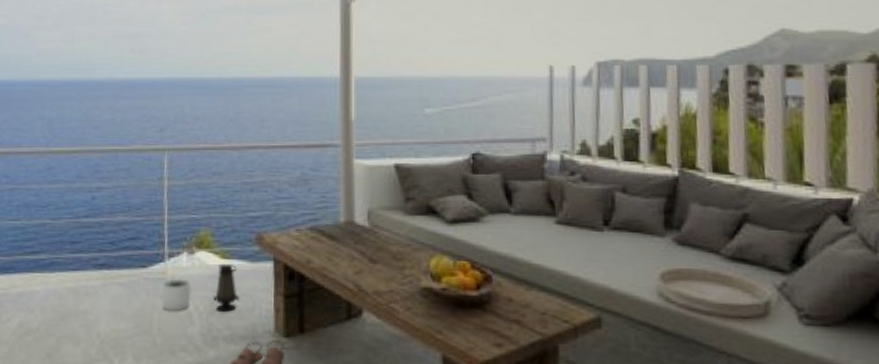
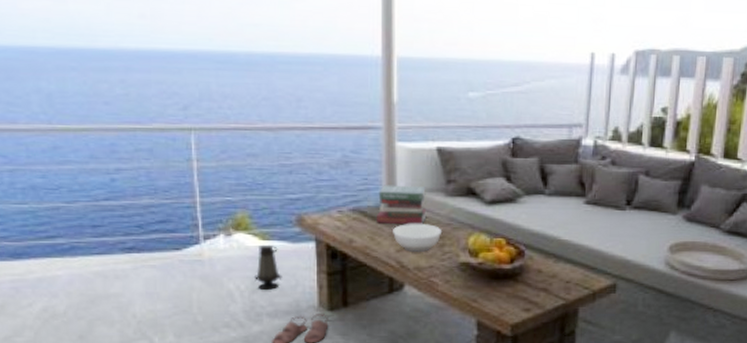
planter: present [161,278,191,312] -> none [199,260,231,292]
books: none [335,202,385,246] -> present [377,185,427,225]
bowl: none [351,244,402,276] -> present [393,224,443,253]

